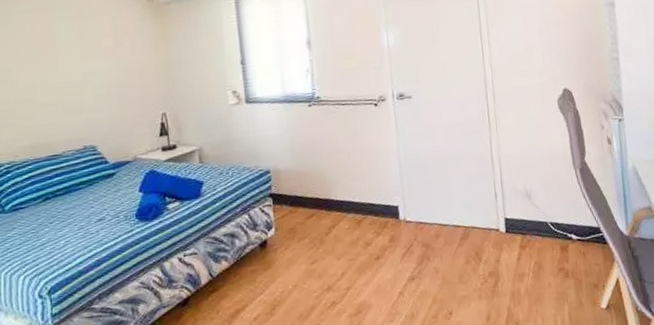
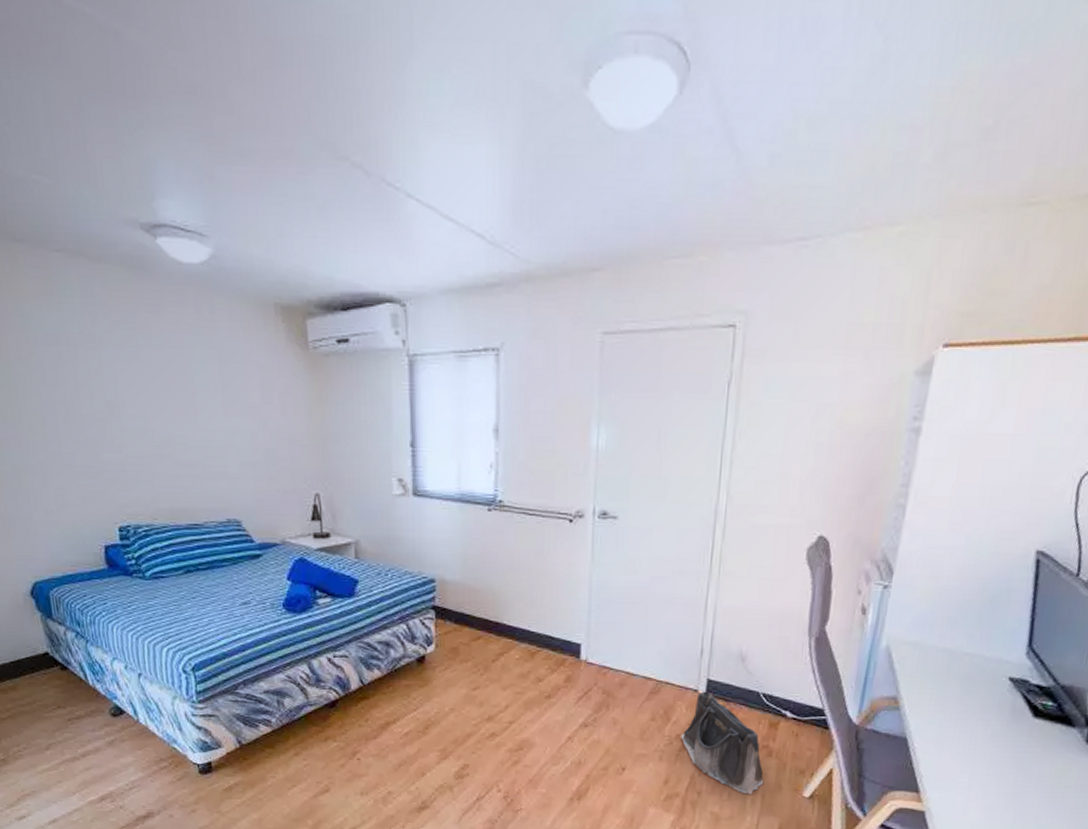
saddlebag: none [493,228,568,316] -> present [681,691,764,794]

